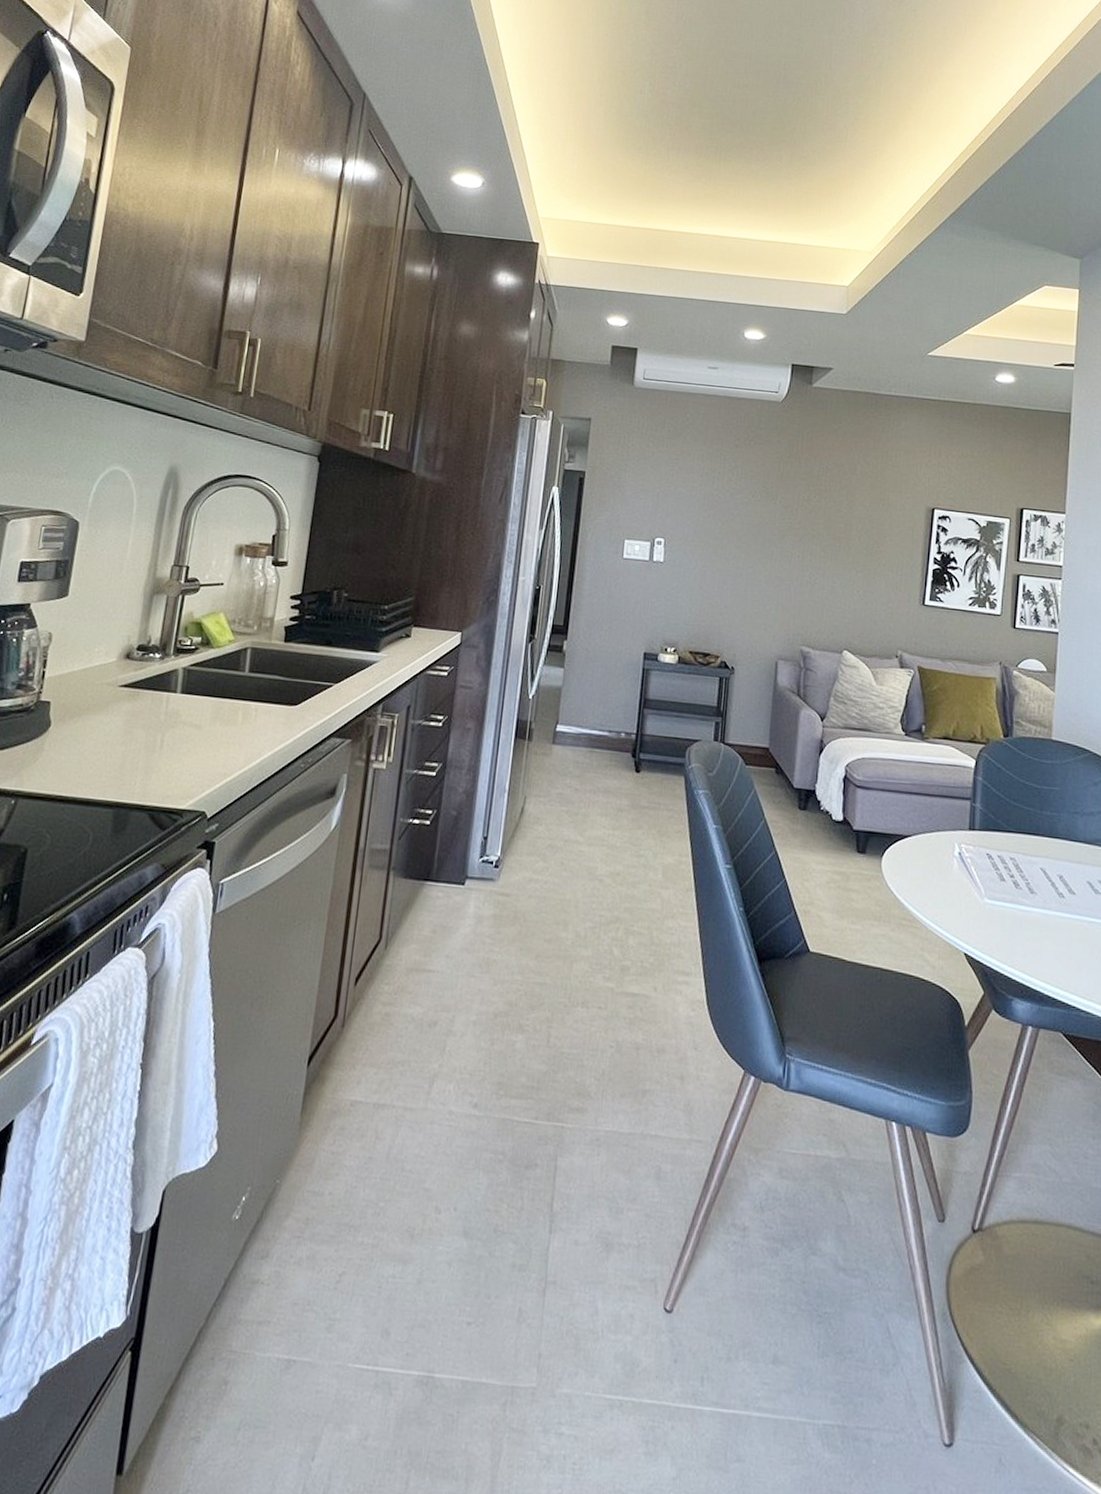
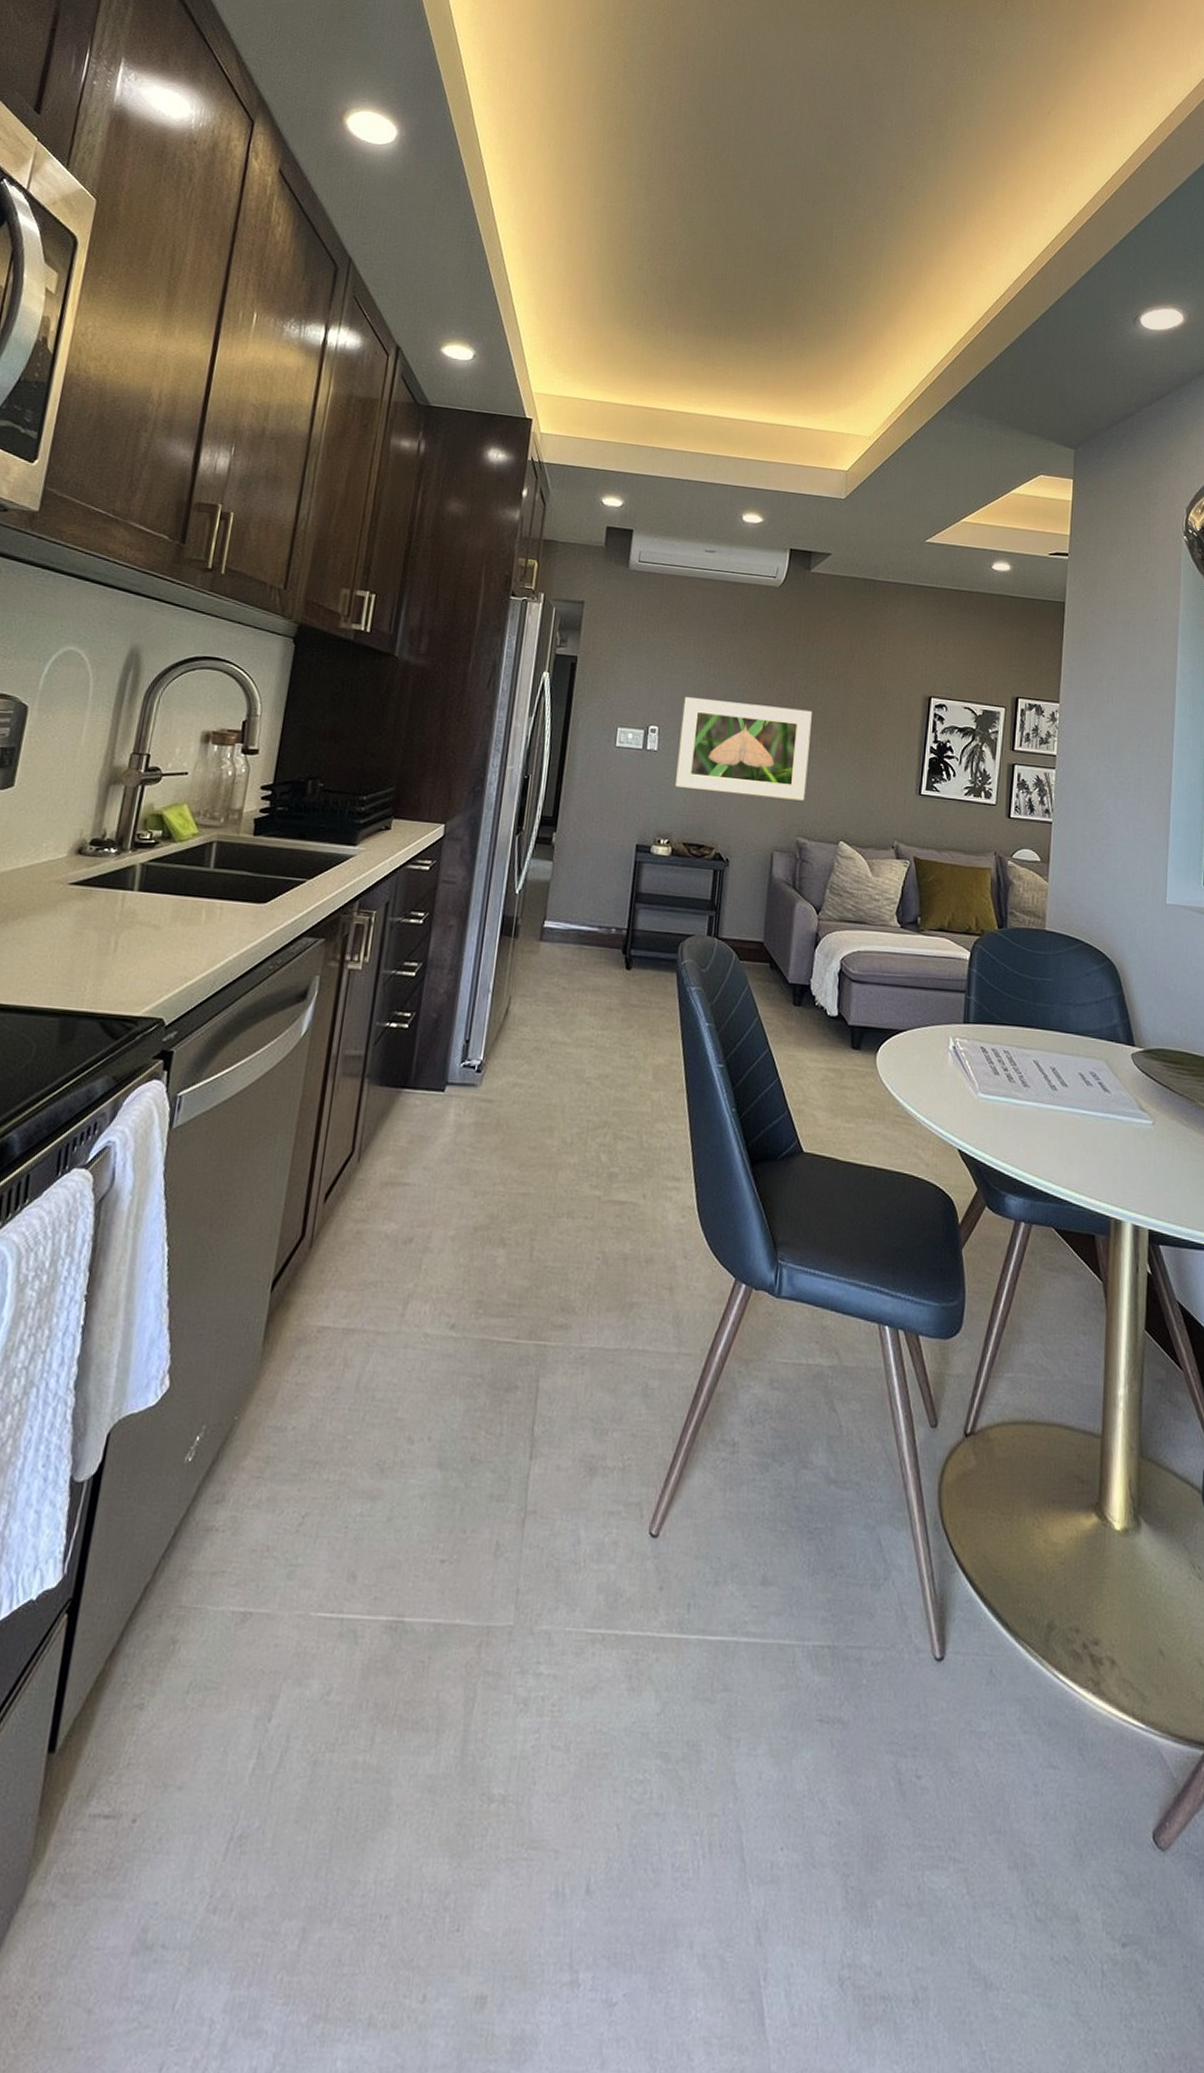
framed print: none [681,510,815,611] -> present [675,697,812,801]

